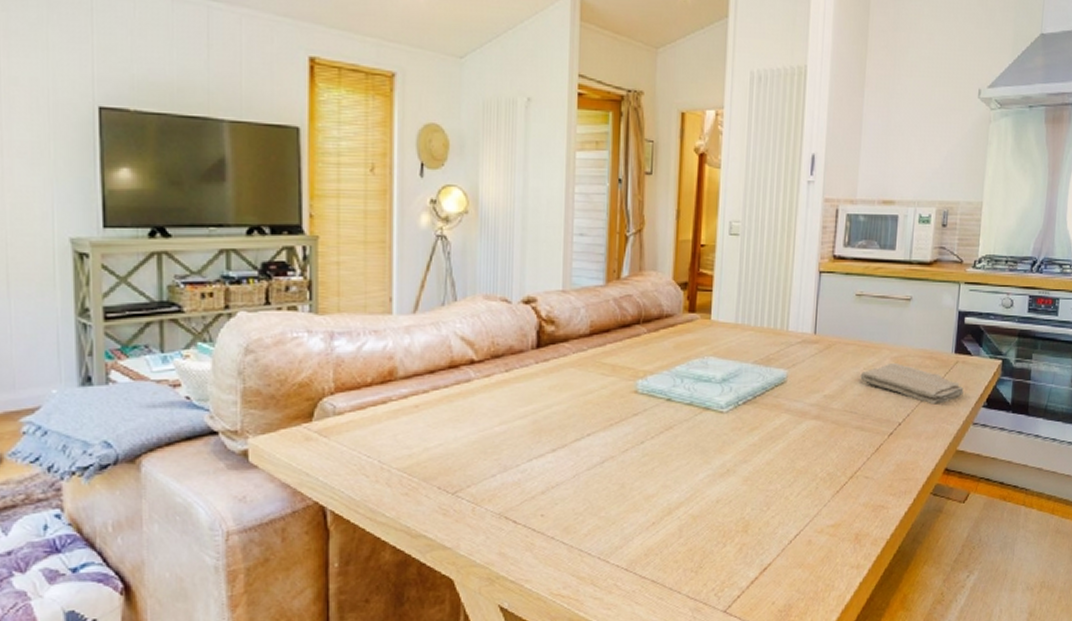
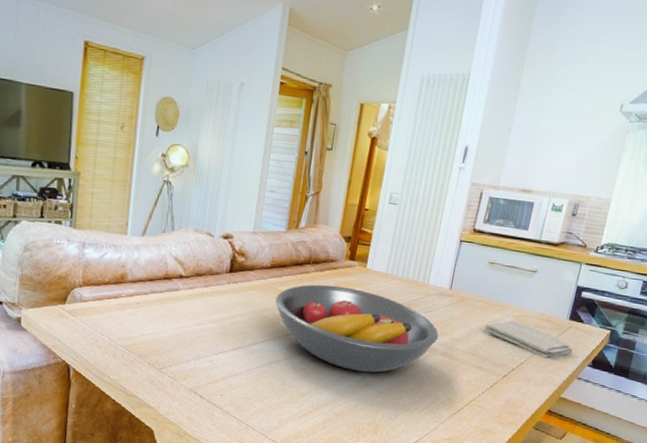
fruit bowl: none [601,348,807,455] -> present [275,284,439,373]

